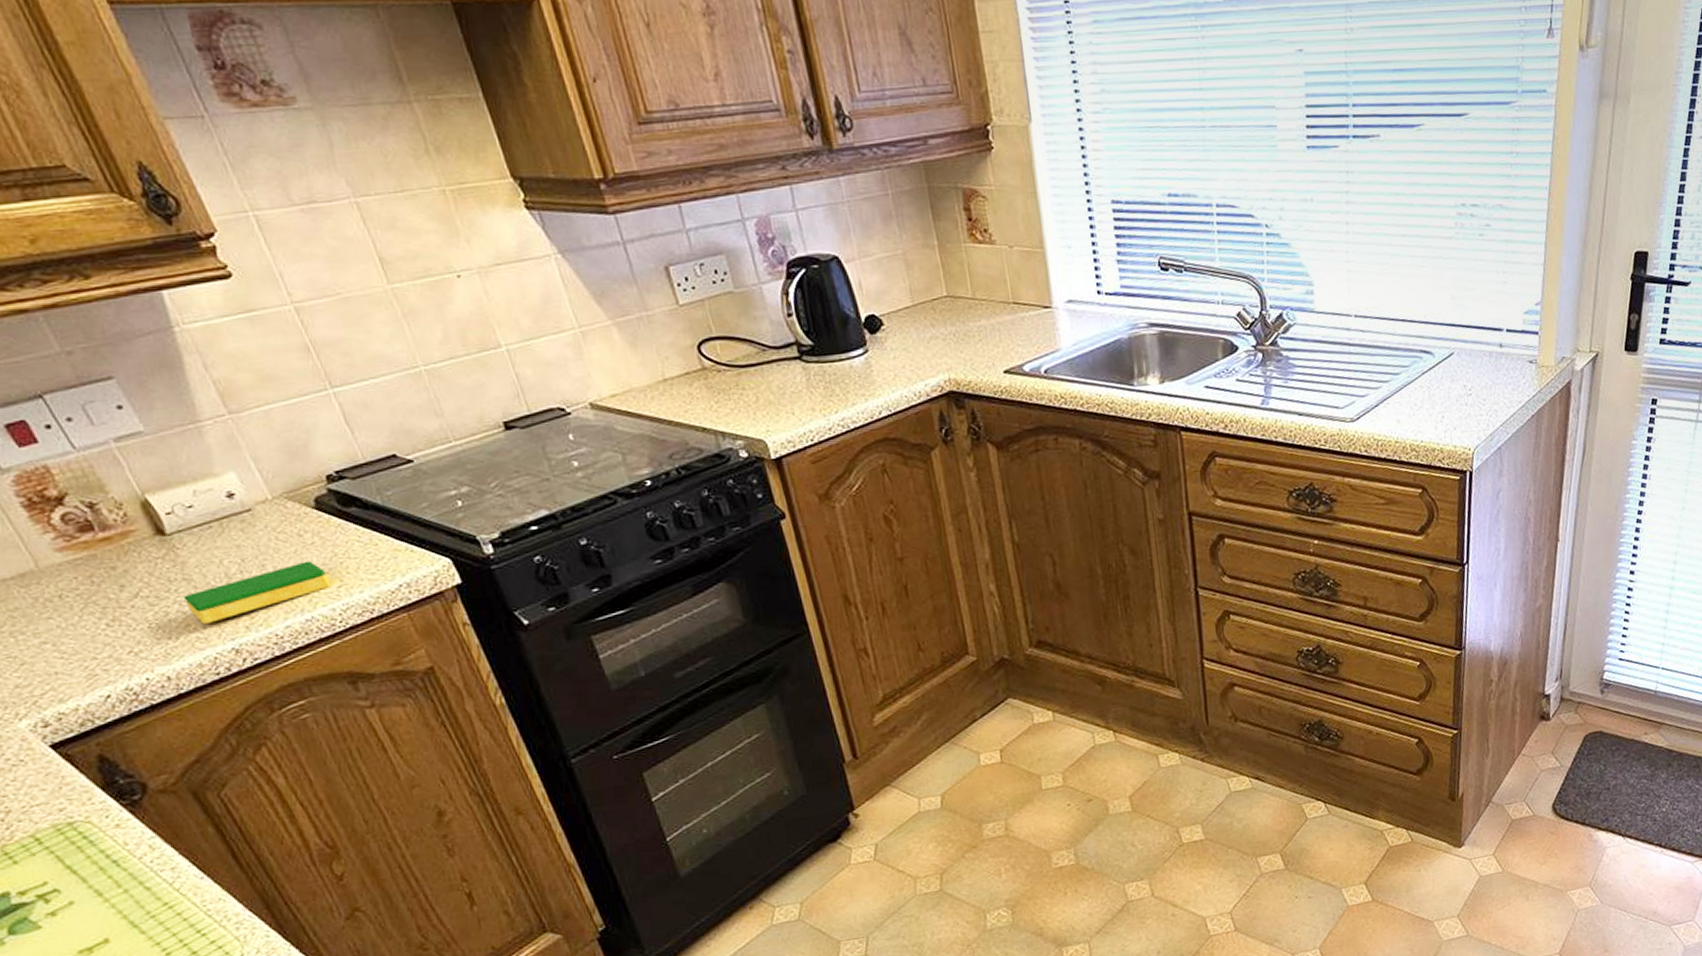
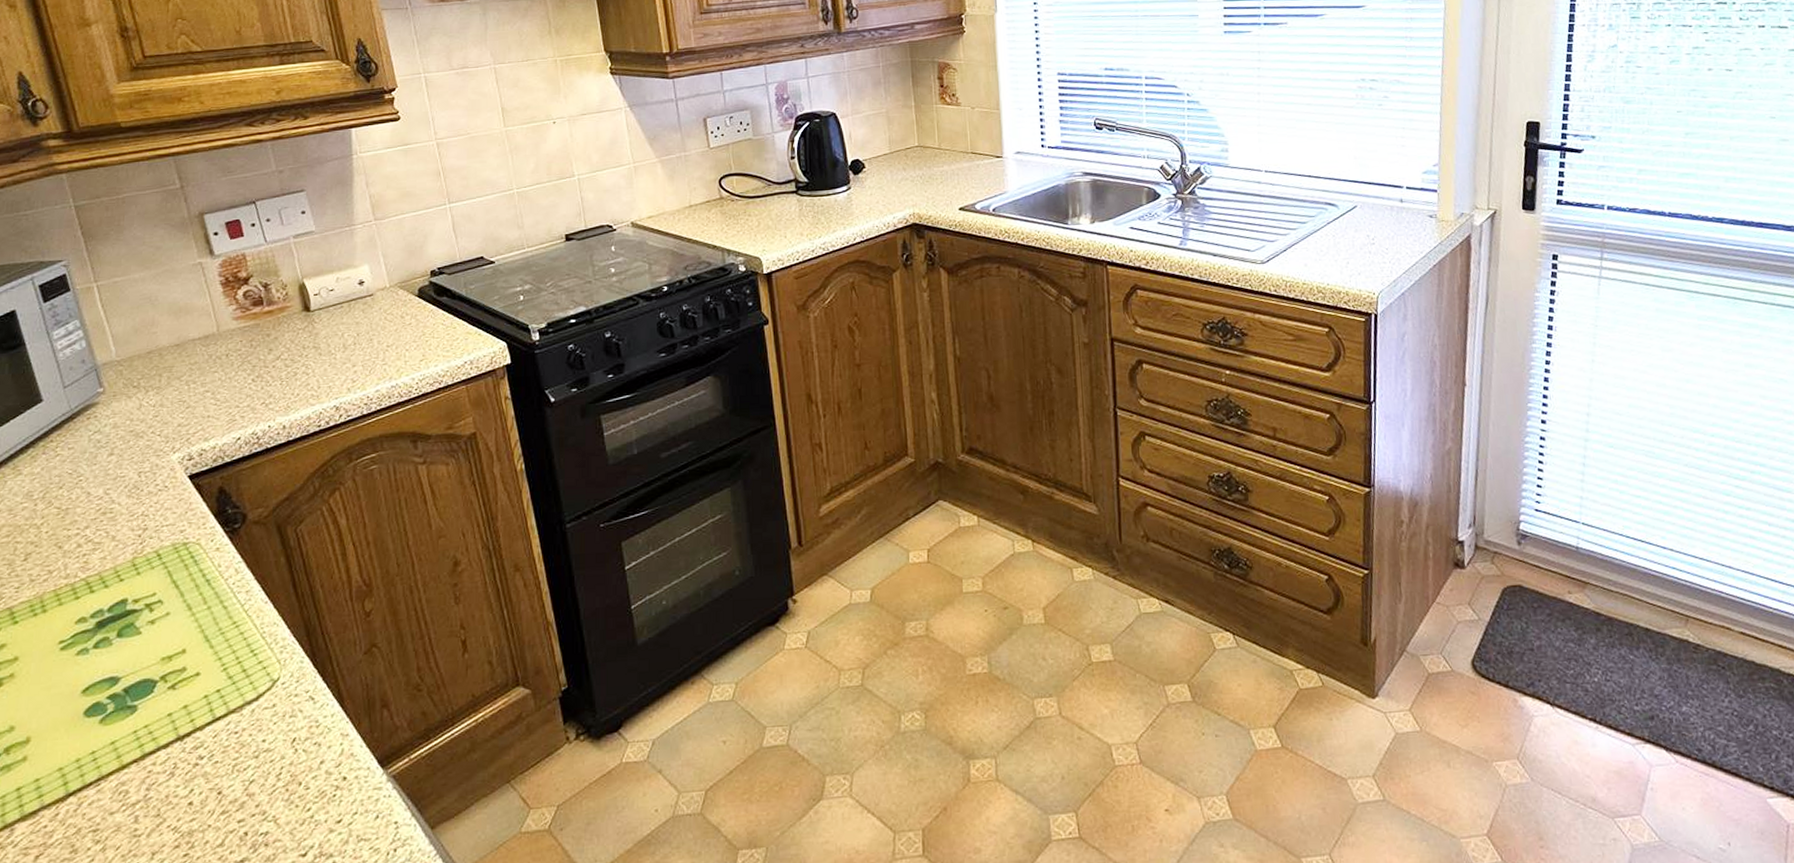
dish sponge: present [183,561,331,624] -> none [310,338,416,384]

